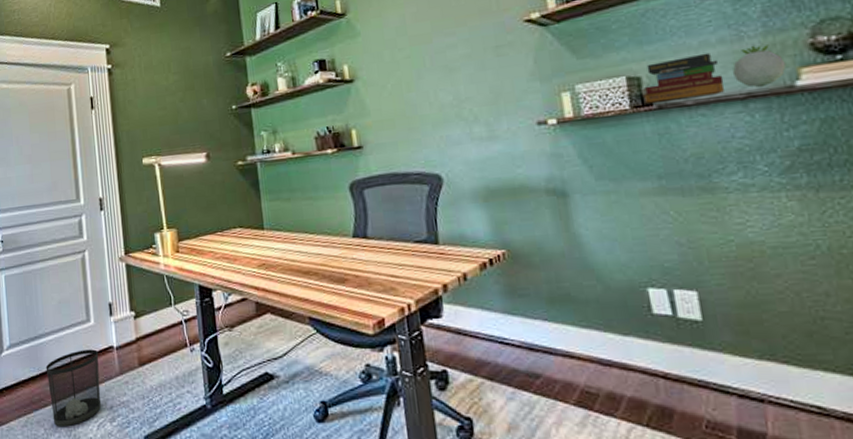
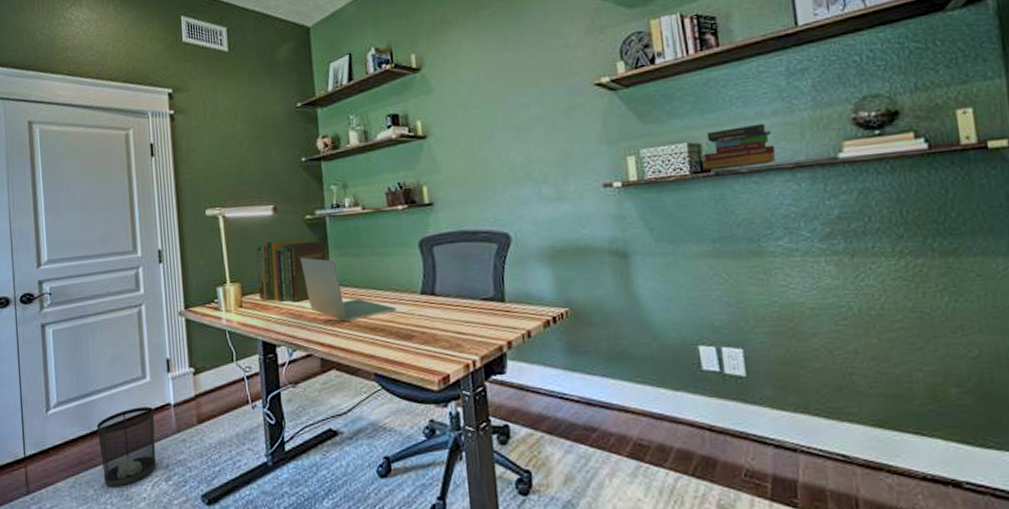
books: none [191,184,259,247] -> present [256,239,327,303]
laptop: none [233,202,329,265] -> present [300,257,396,322]
succulent plant: present [732,44,786,88] -> none [783,117,831,159]

